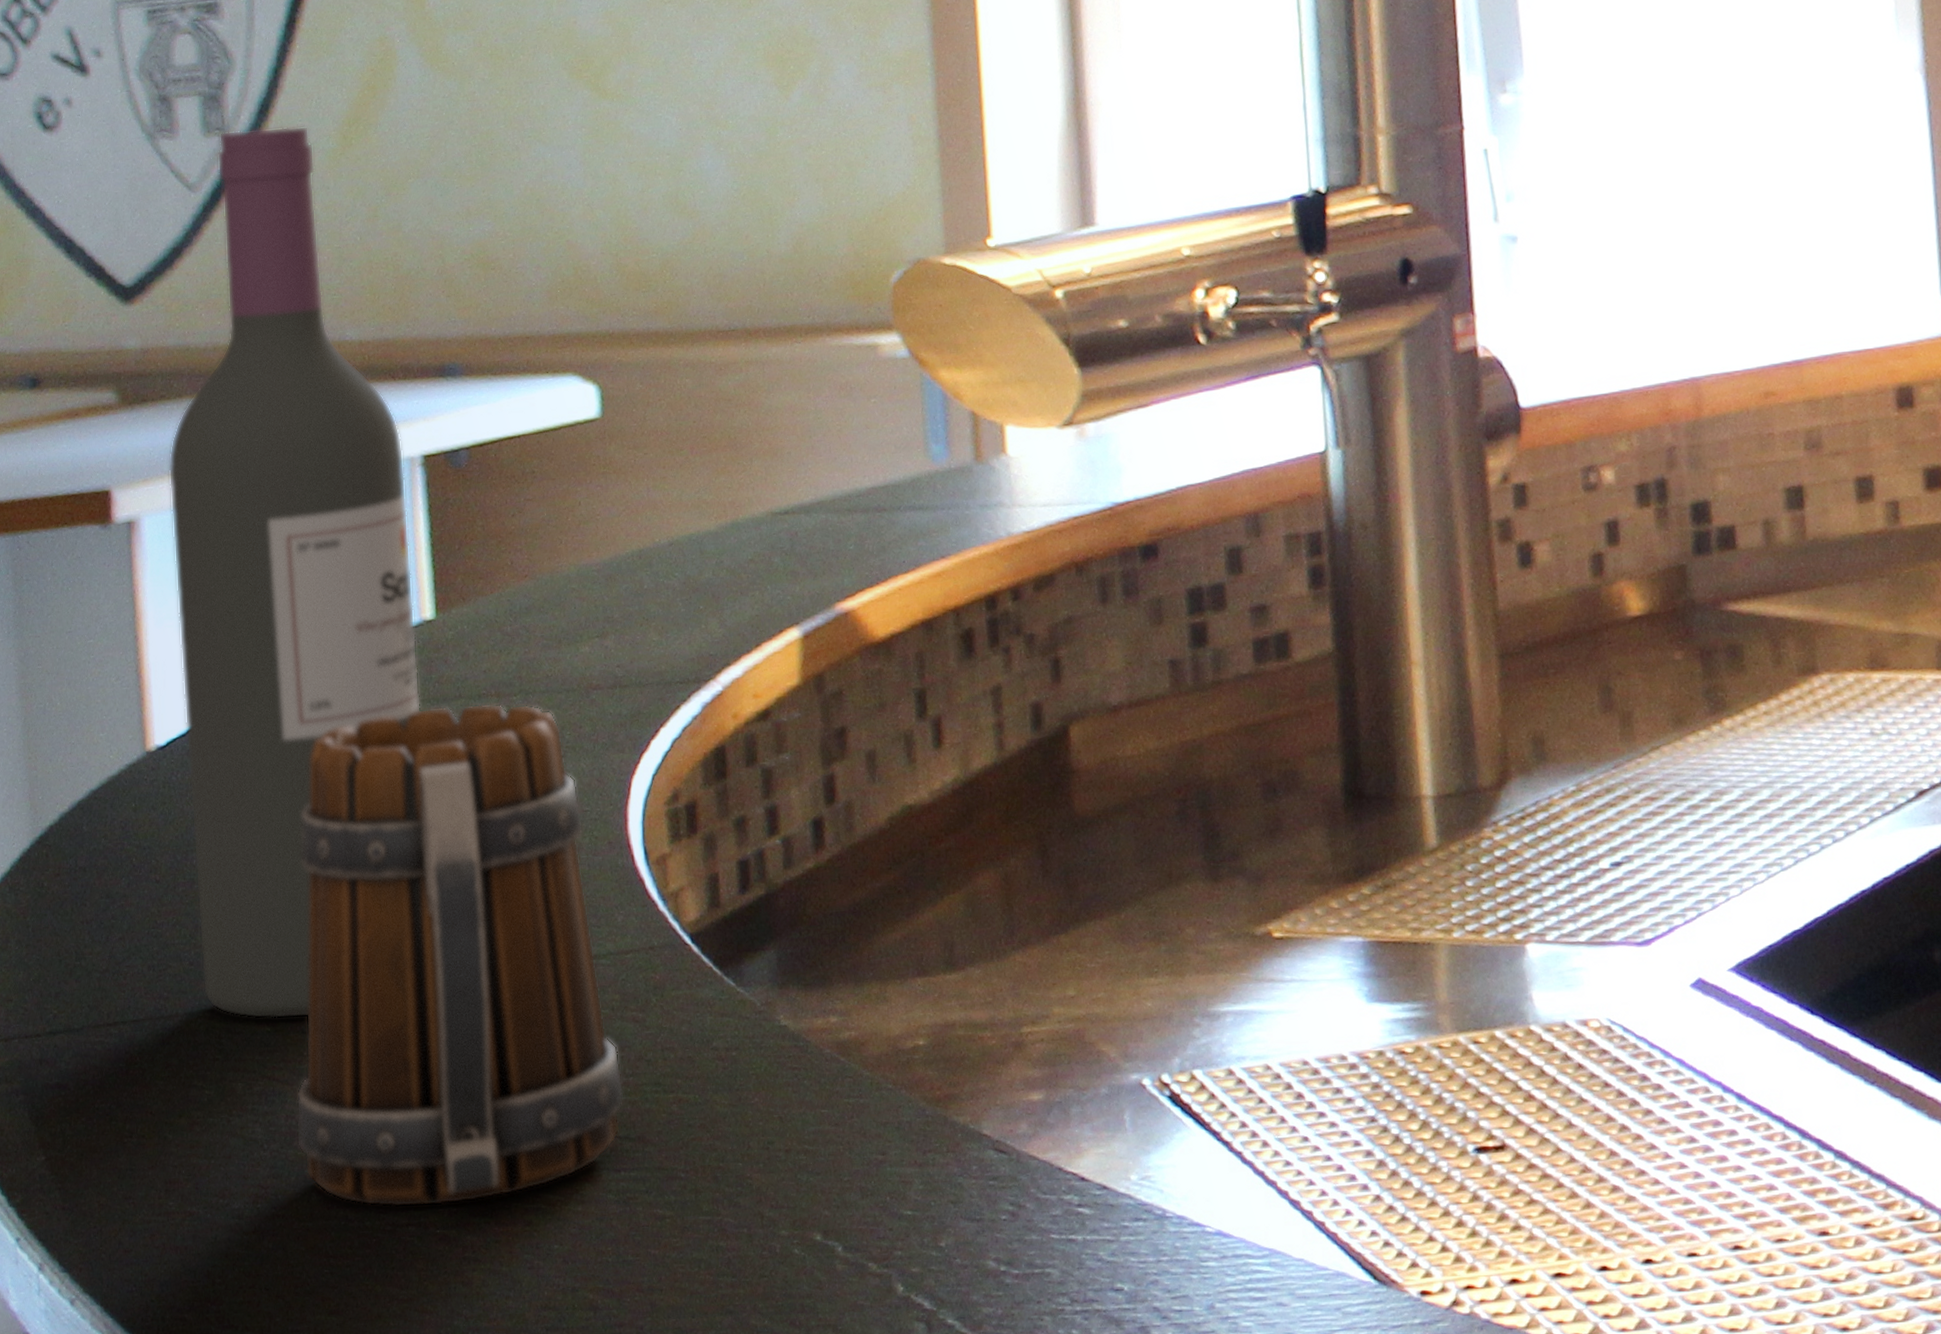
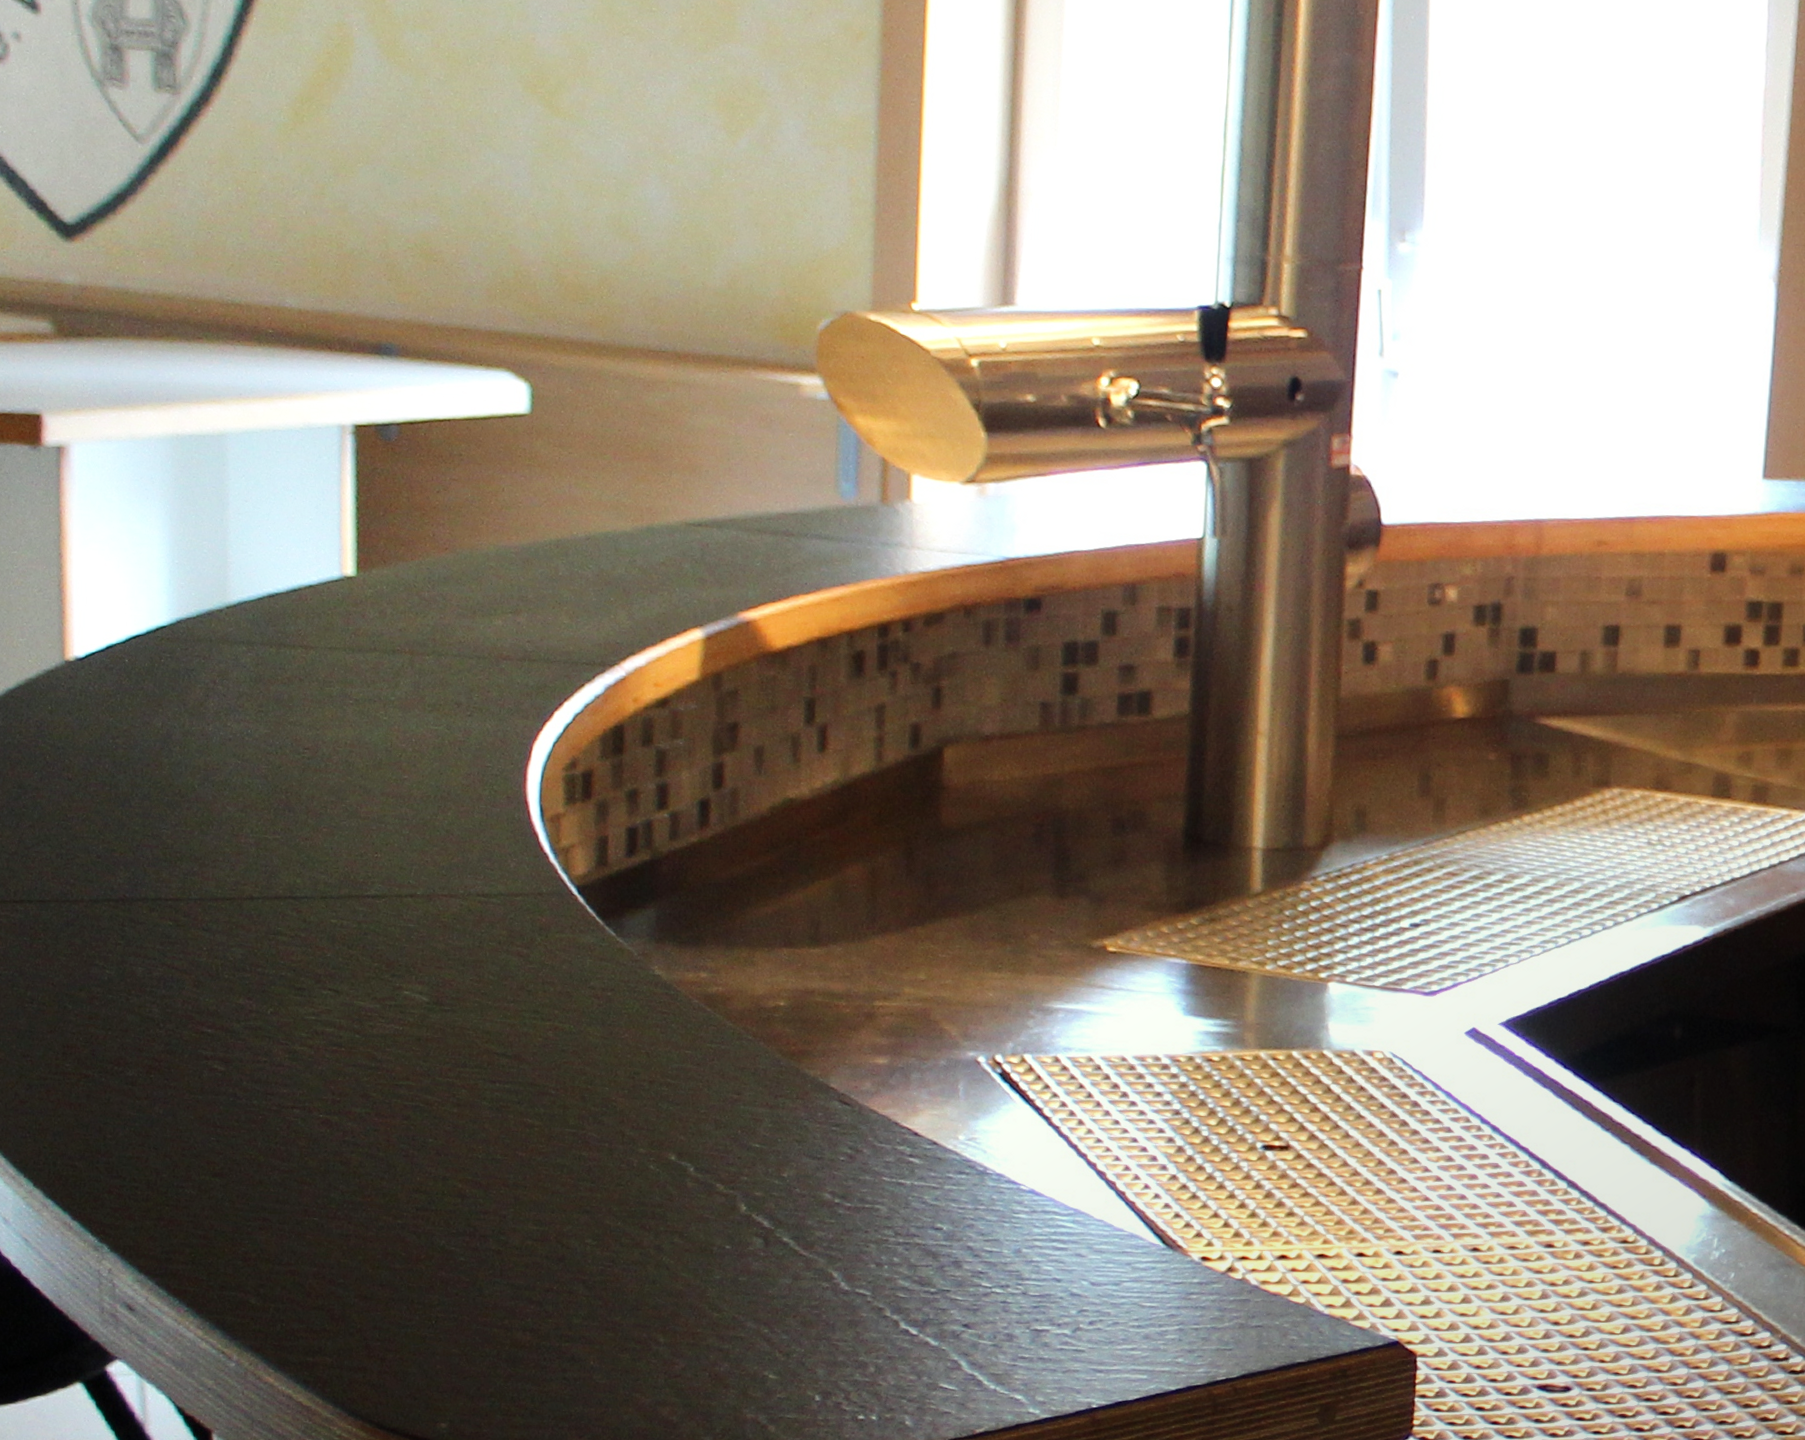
wine bottle: present [168,126,421,1019] -> none [100,89,337,917]
beer mug: present [296,703,625,1208] -> none [191,655,505,1094]

